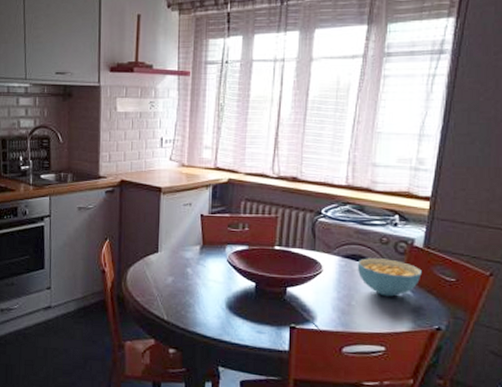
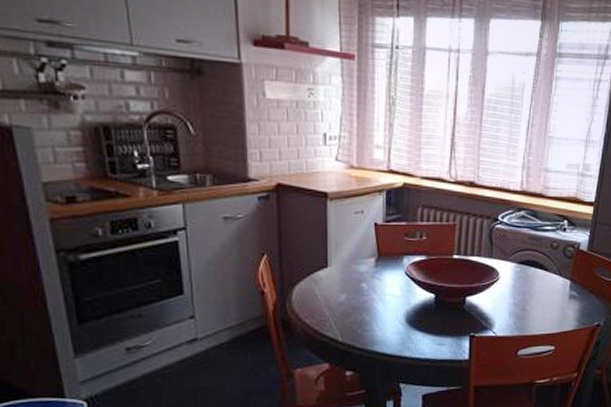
cereal bowl: present [357,258,422,297] -> none [531,263,586,299]

